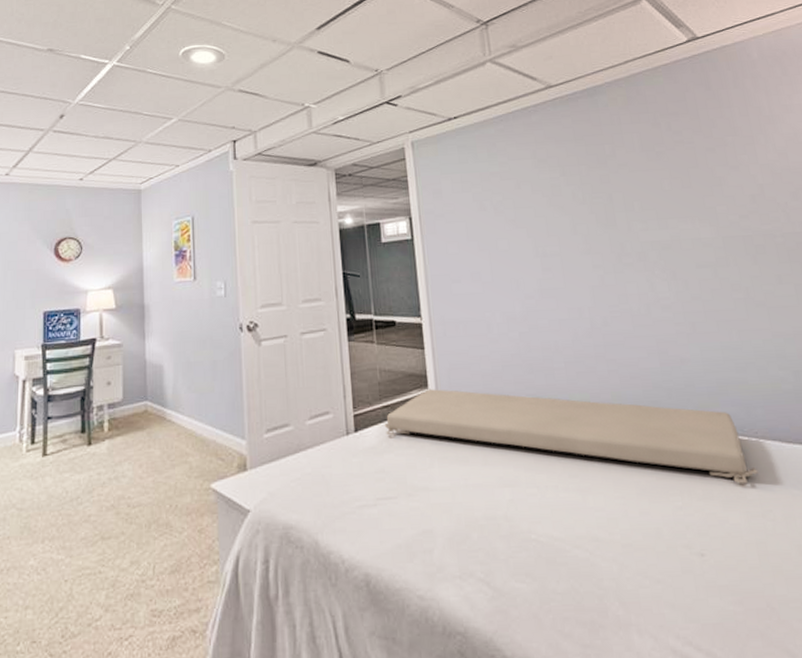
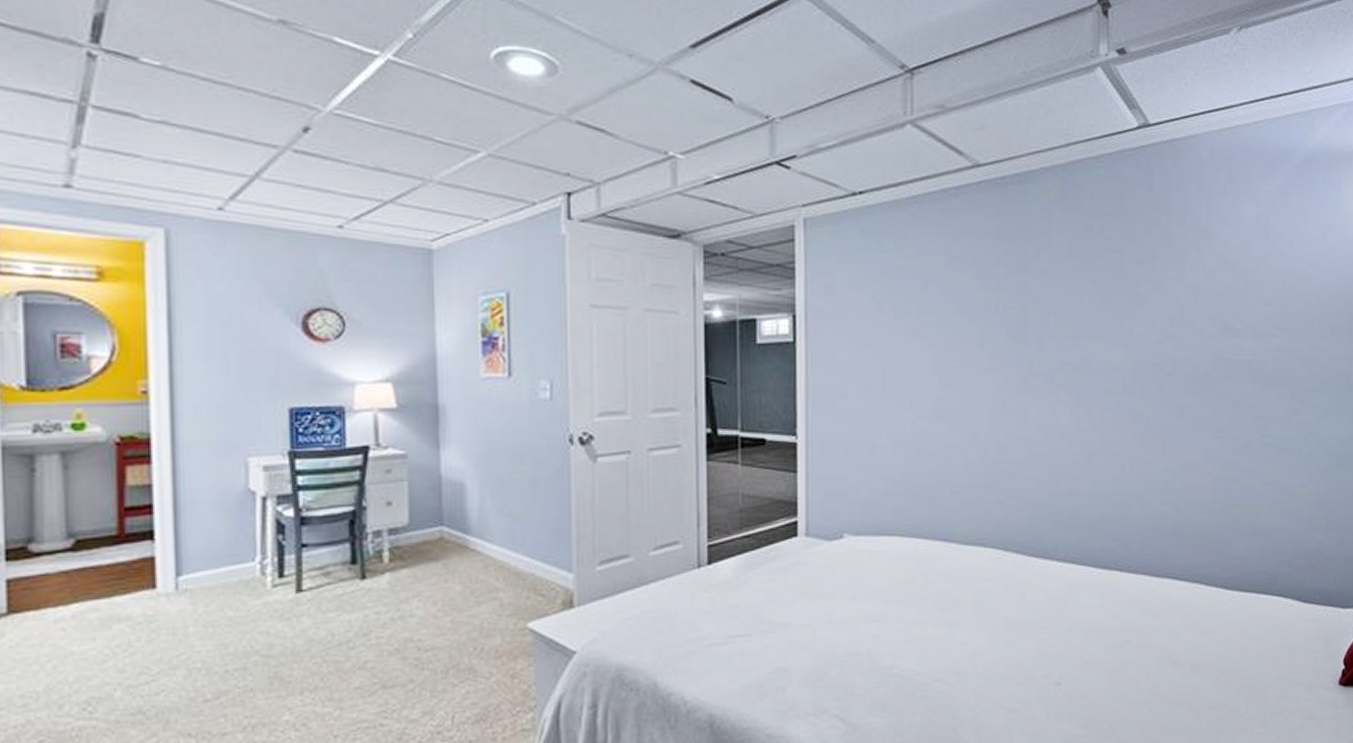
seat cushion: present [384,389,758,484] -> none [743,518,1124,617]

